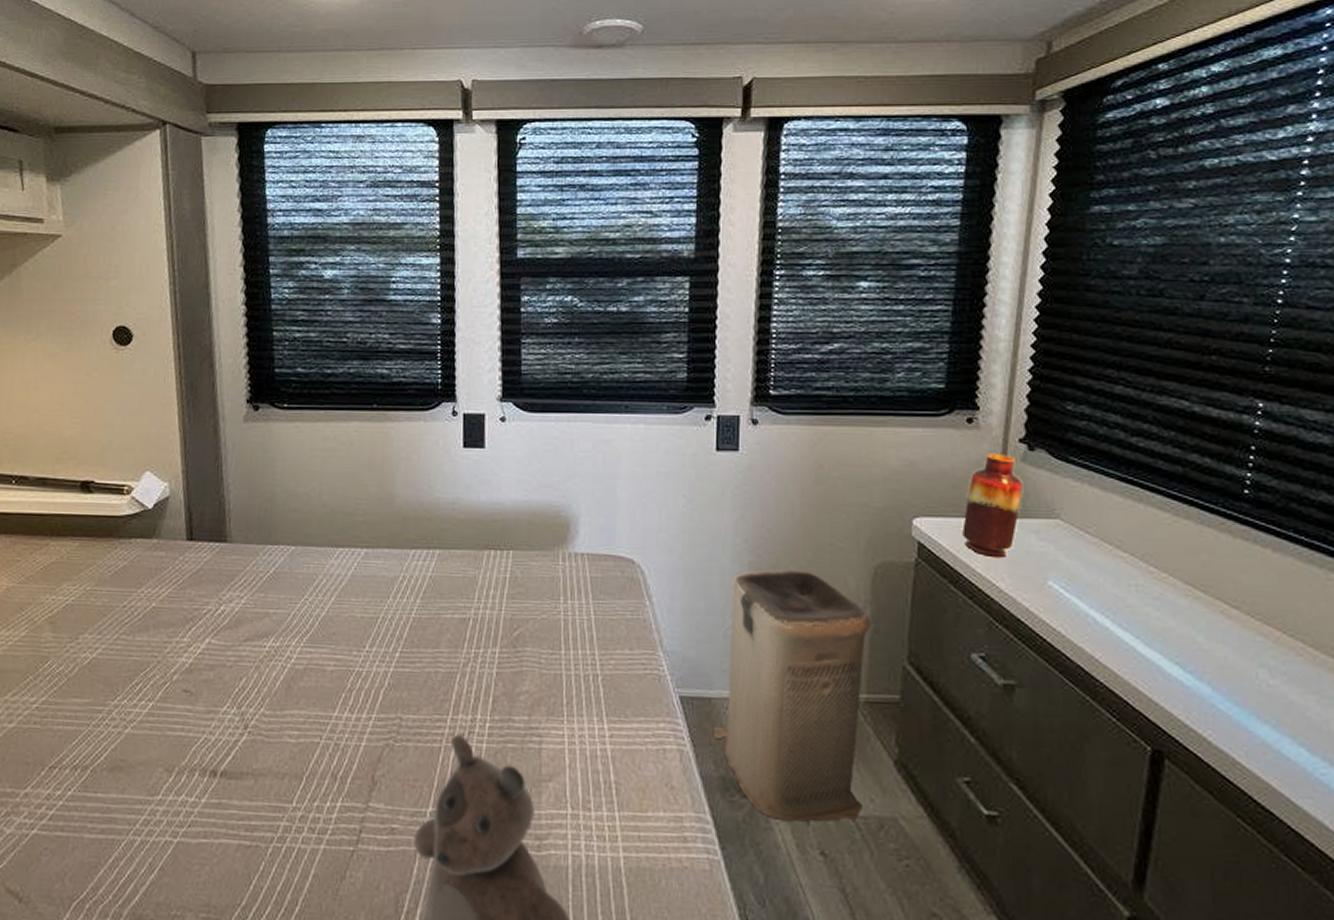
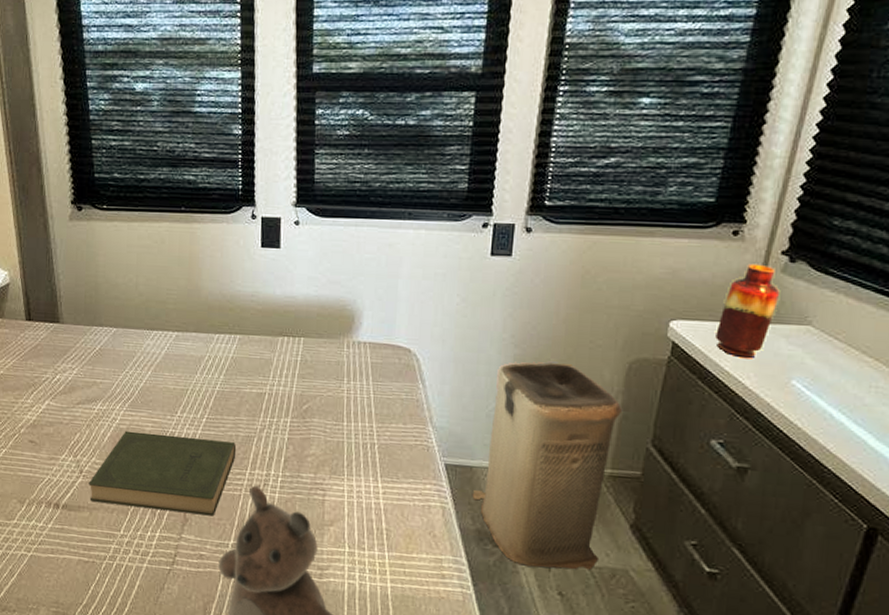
book: none [255,672,436,777] -> present [89,431,237,516]

